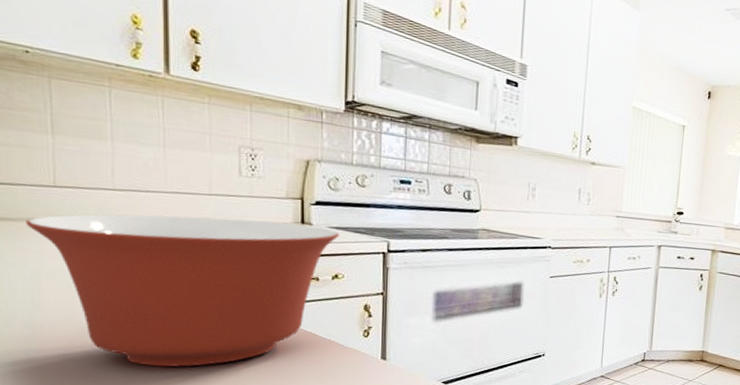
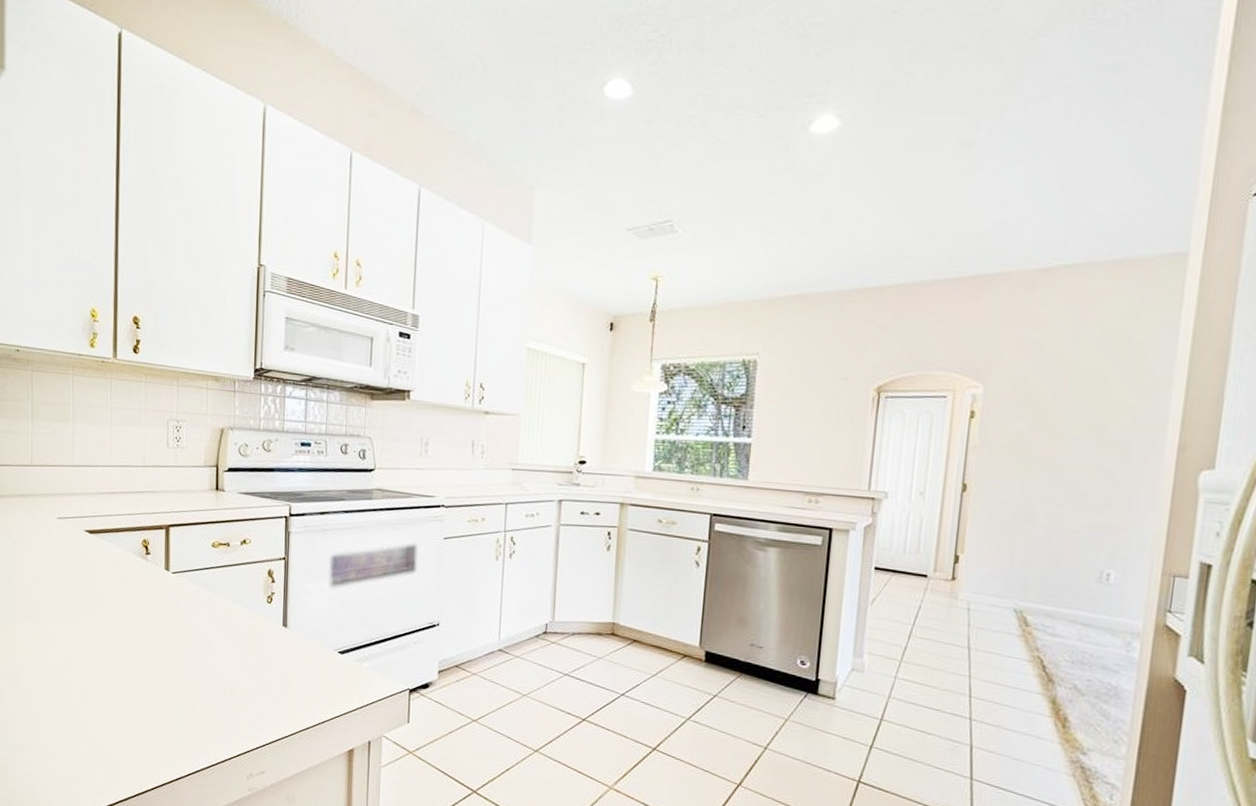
mixing bowl: present [26,214,340,367] -> none [11,487,248,631]

